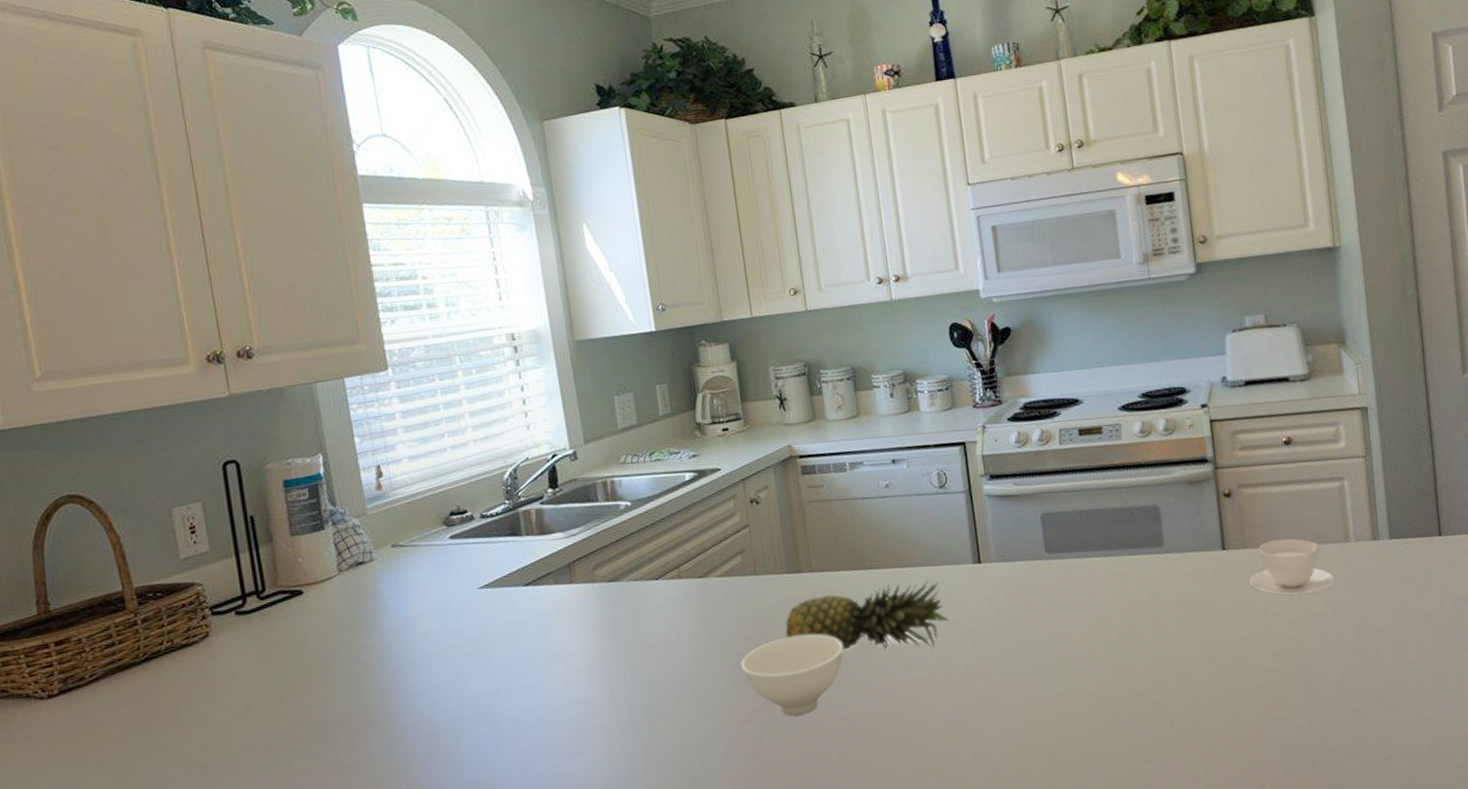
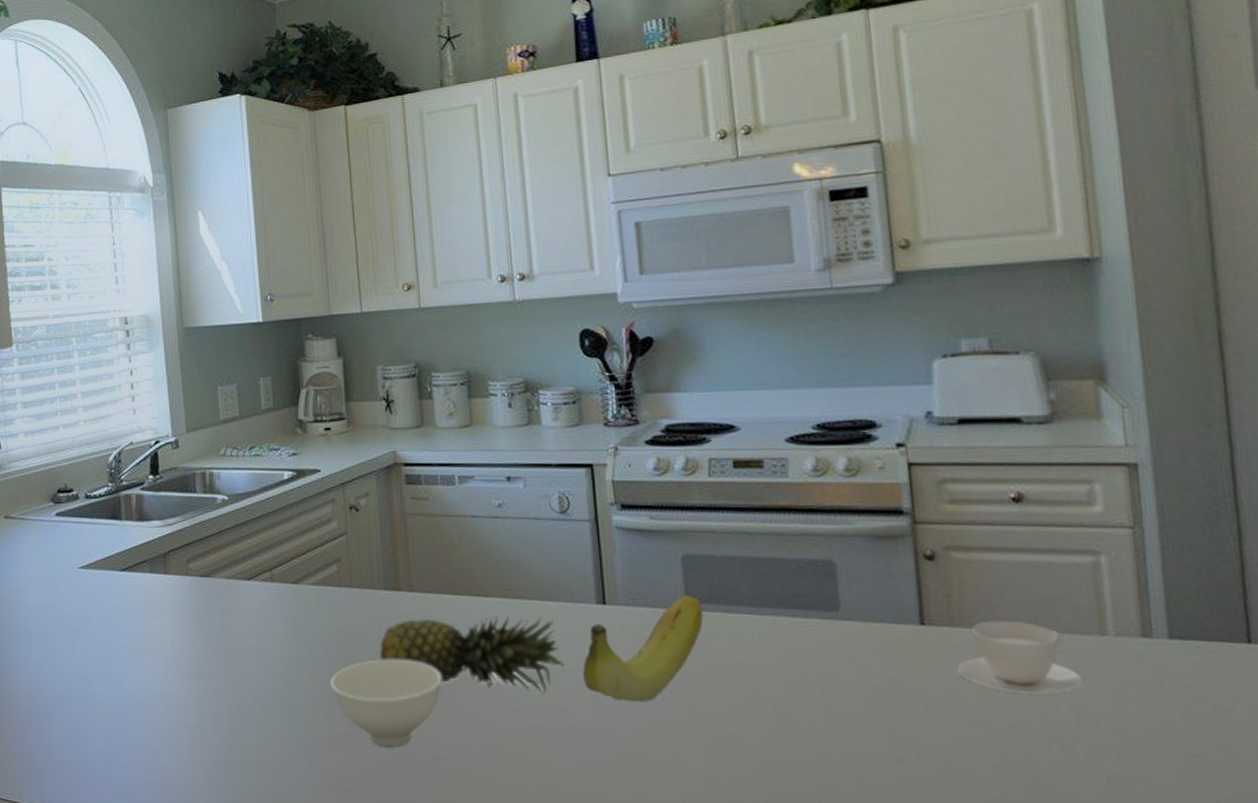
fruit: none [964,545,1060,645] -> present [583,593,703,703]

